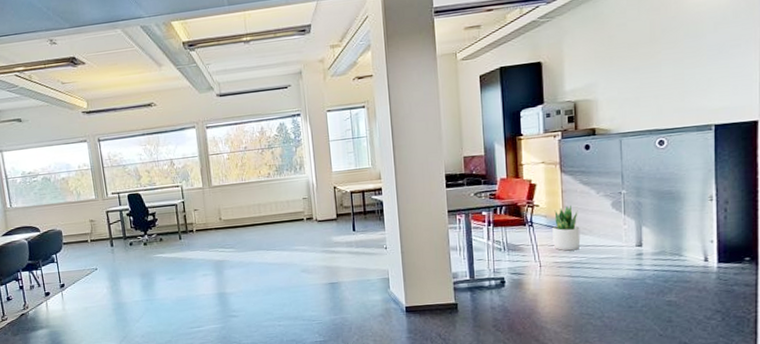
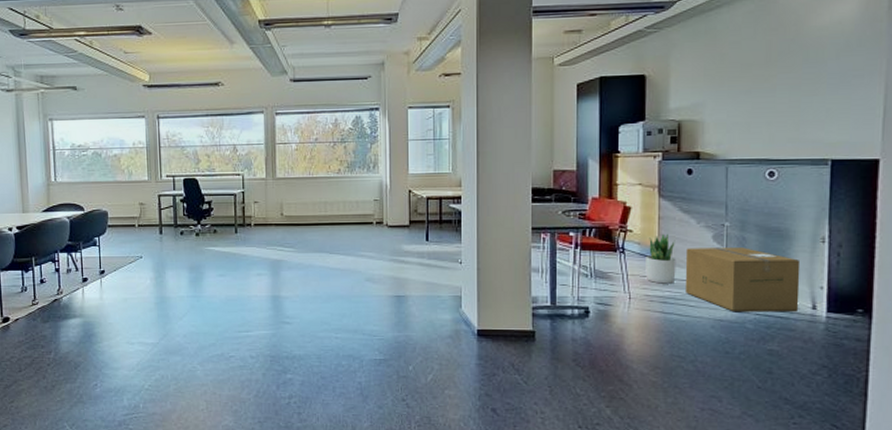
box: none [588,211,692,271] -> present [685,247,800,312]

